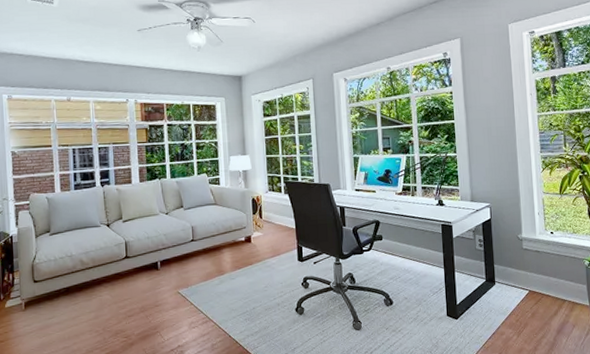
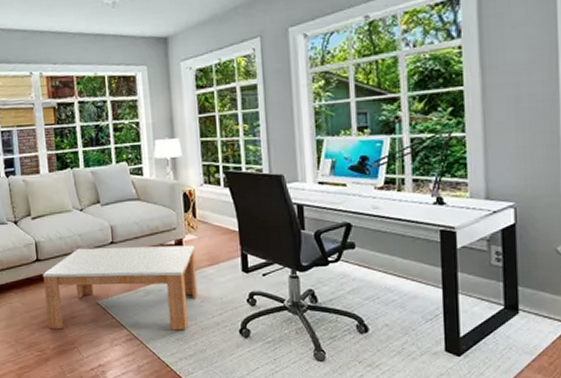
coffee table: none [131,240,263,317] -> present [43,245,198,331]

